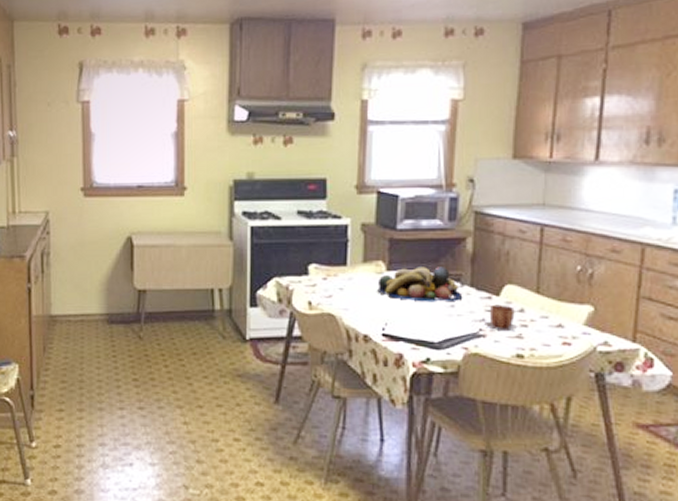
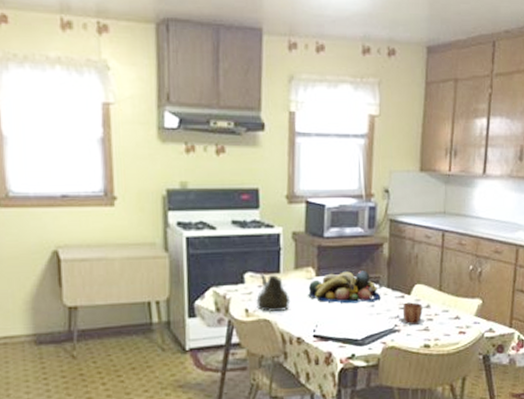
teapot: none [319,265,358,306] -> present [255,273,291,312]

